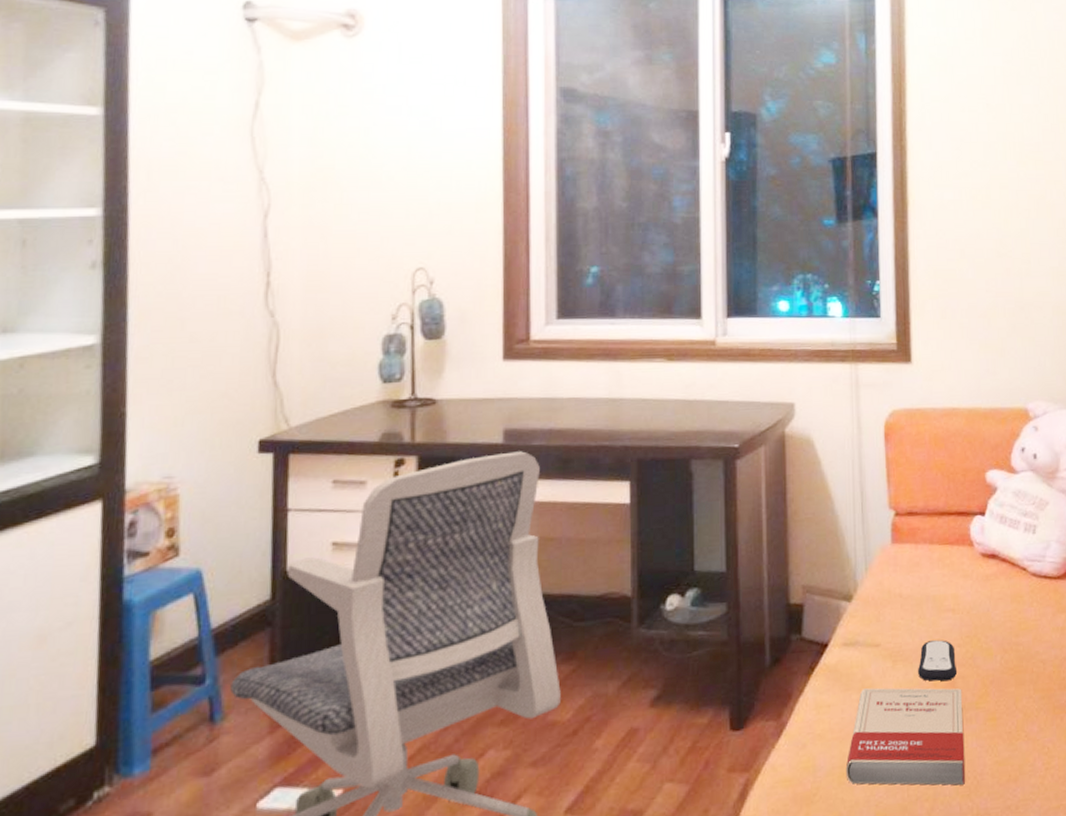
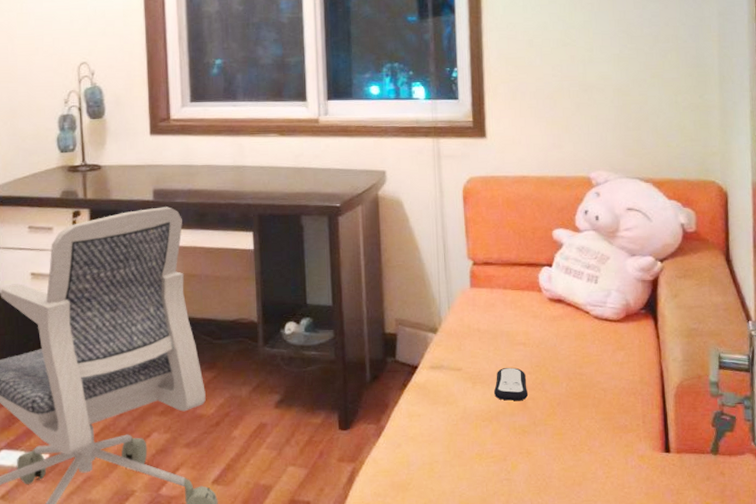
book: present [845,687,965,786] -> none [434,403,535,485]

